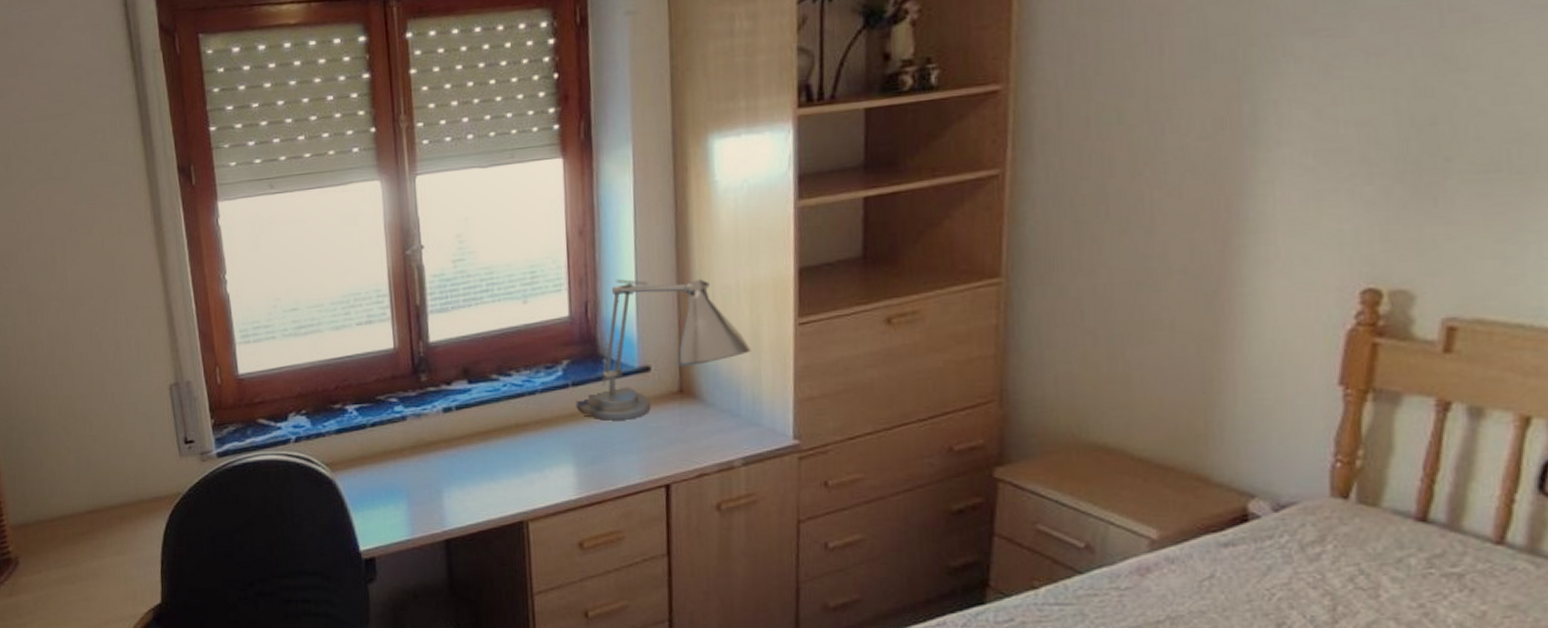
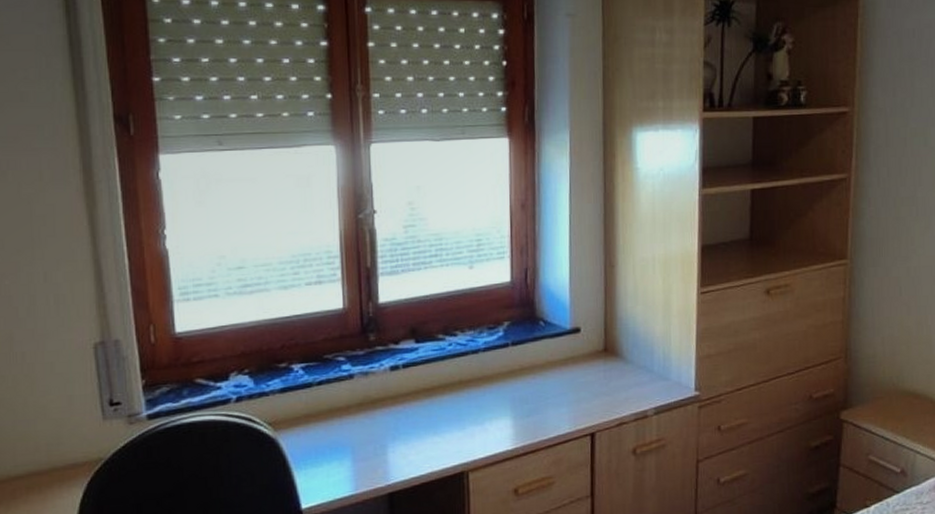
desk lamp: present [575,278,751,421] -> none [514,249,663,377]

